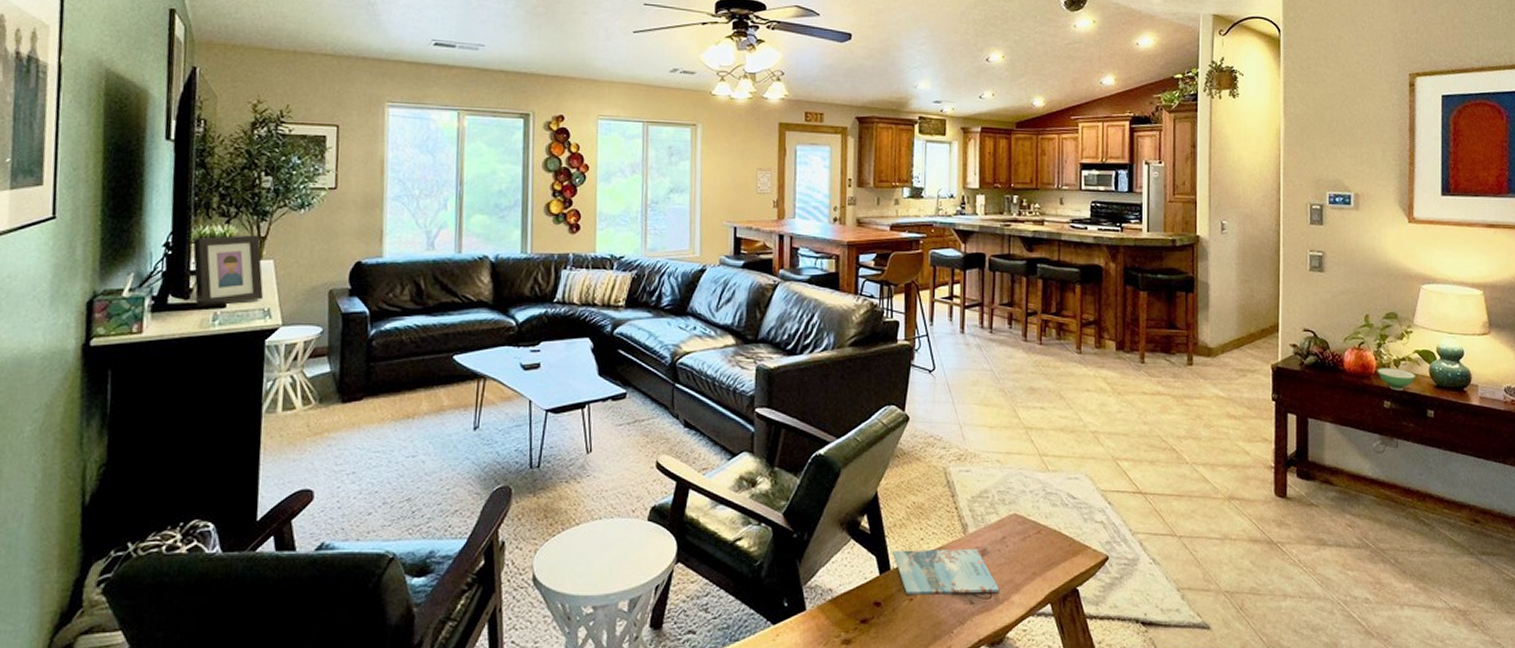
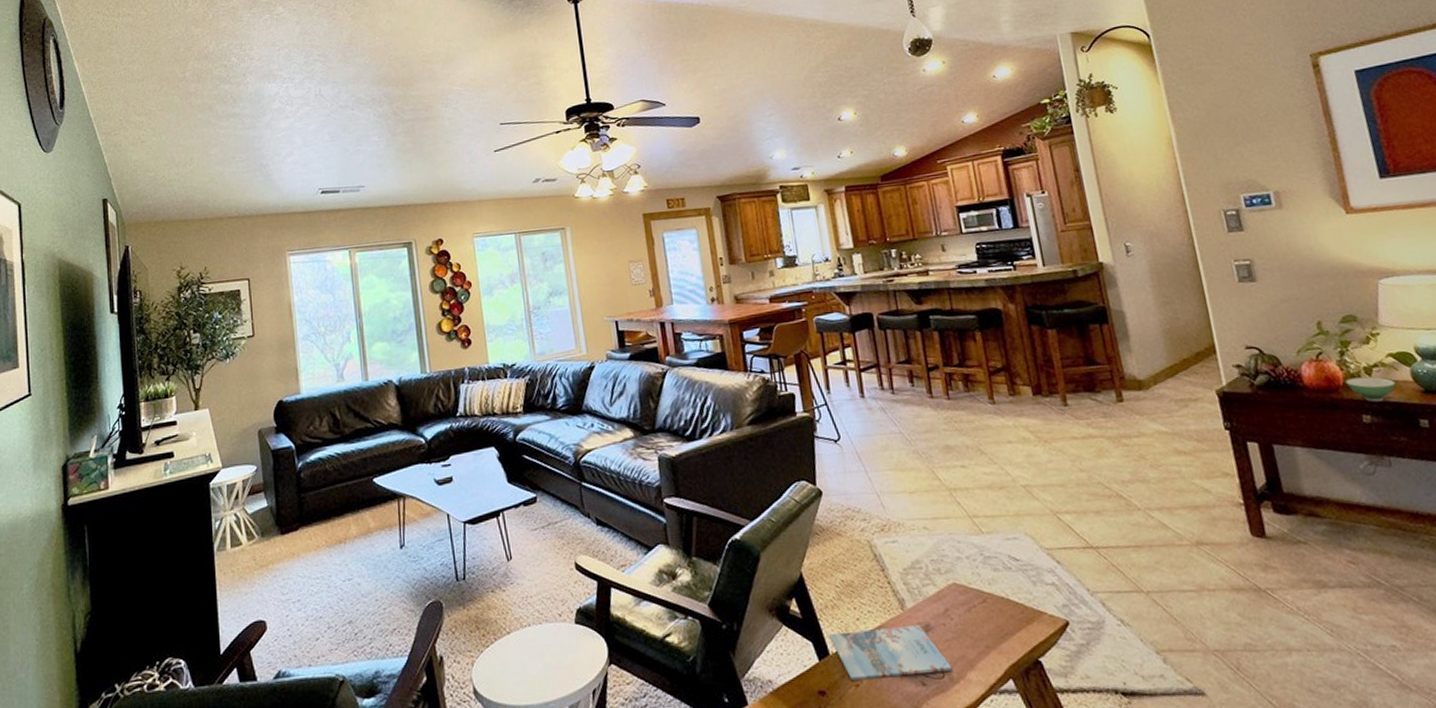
picture frame: present [192,234,263,308] -> none [141,387,203,460]

